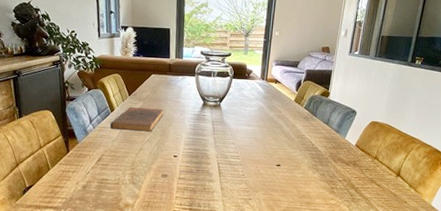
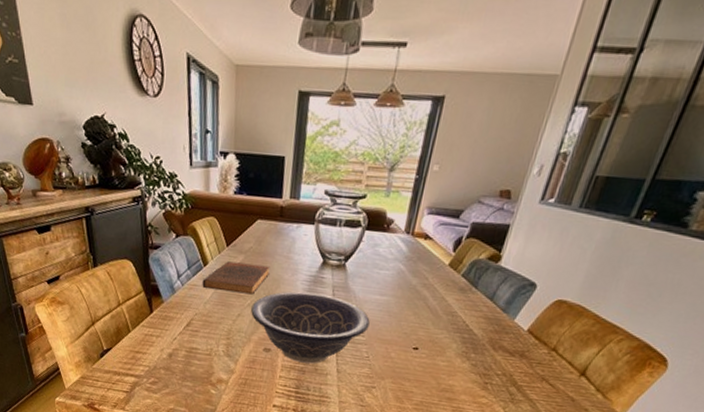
decorative bowl: none [150,127,242,184] -> present [251,291,370,364]

